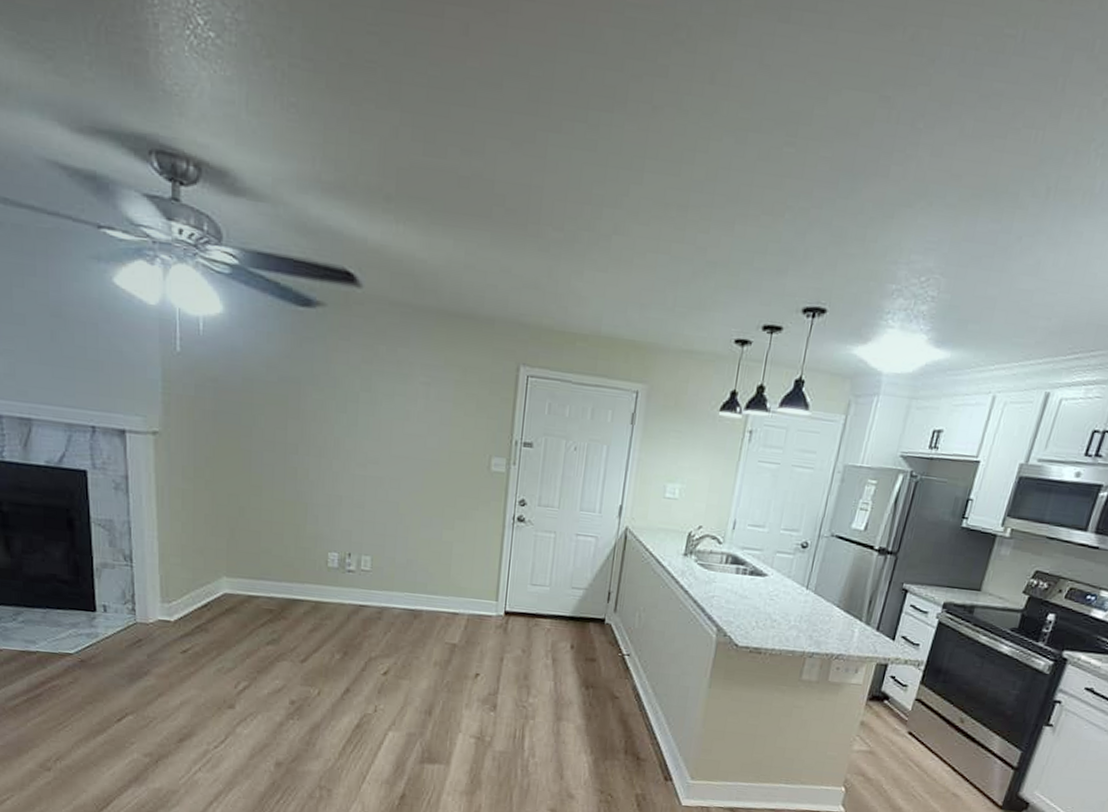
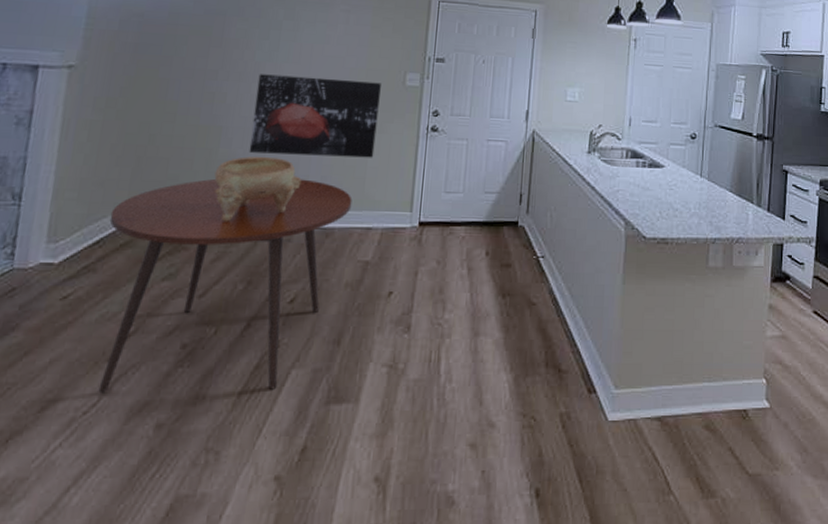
dining table: none [213,554,439,746] -> present [98,179,352,392]
decorative bowl: none [304,535,388,597] -> present [213,157,302,222]
wall art: none [335,450,465,545] -> present [249,74,381,158]

